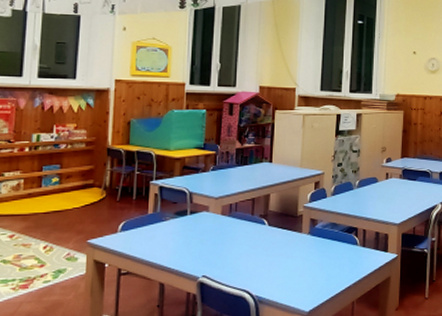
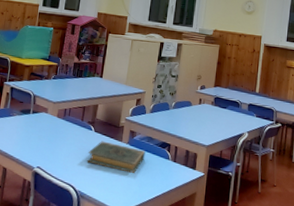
hardback book: none [262,235,330,266] -> present [87,141,146,173]

